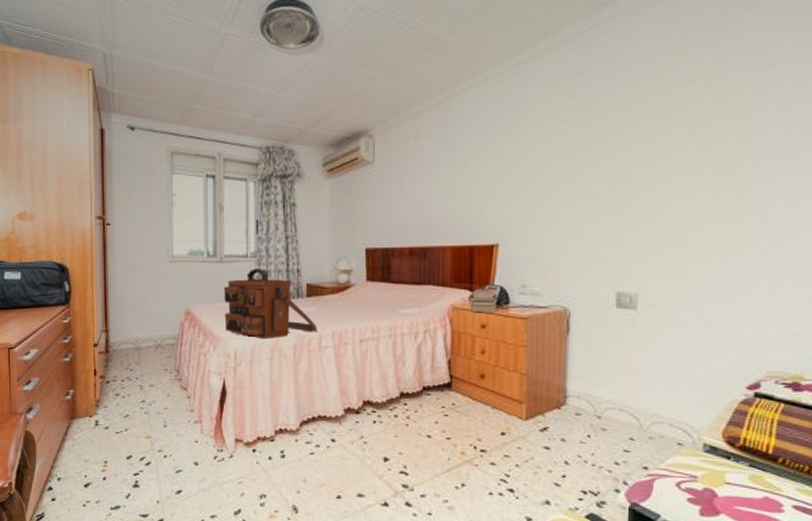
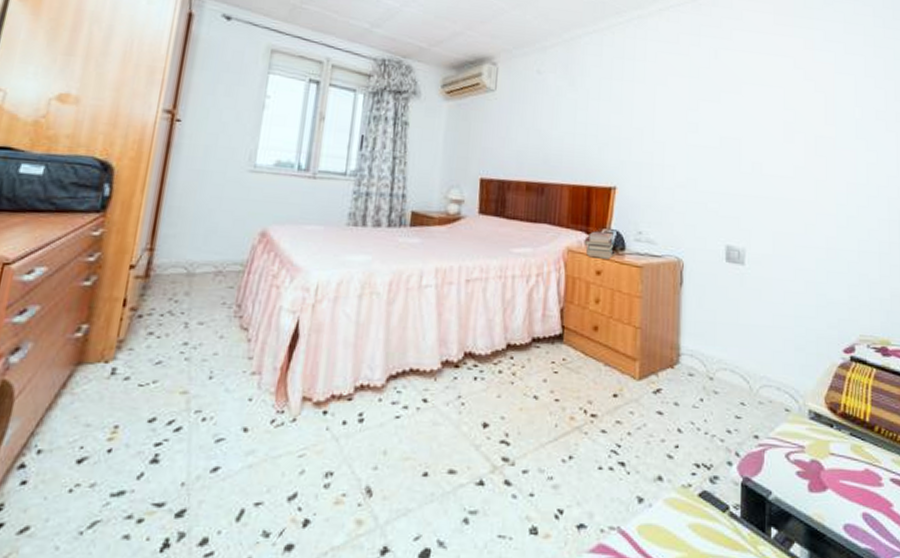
satchel: present [223,269,317,340] -> none [308,189,419,273]

